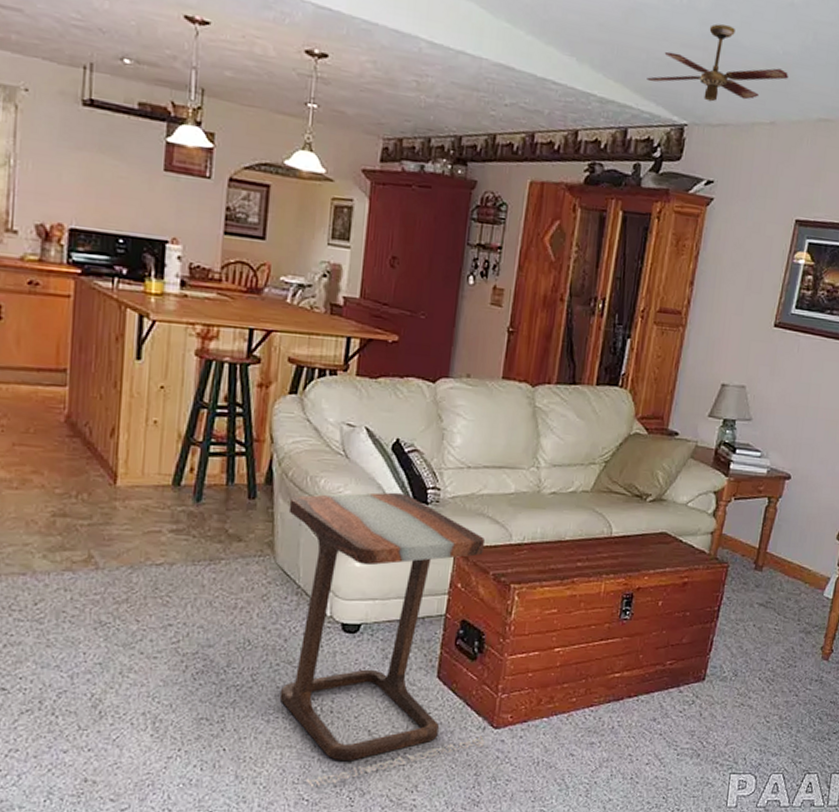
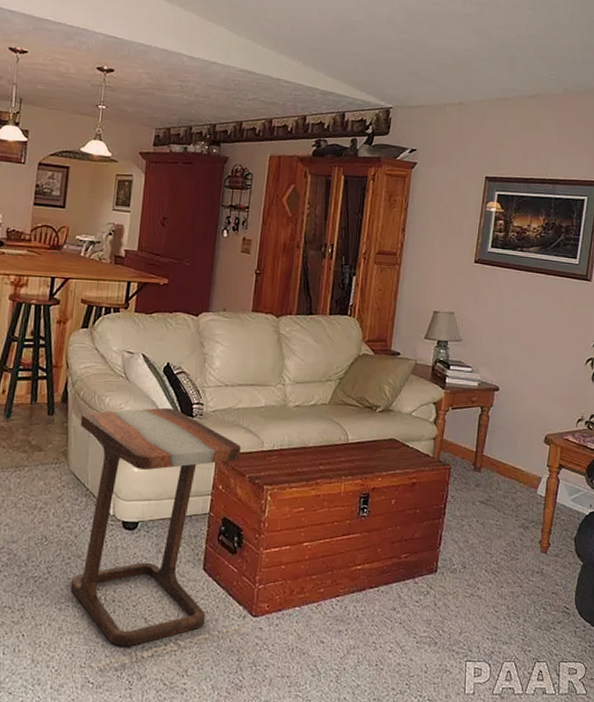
ceiling fan: present [647,23,788,102] -> none [358,32,470,90]

